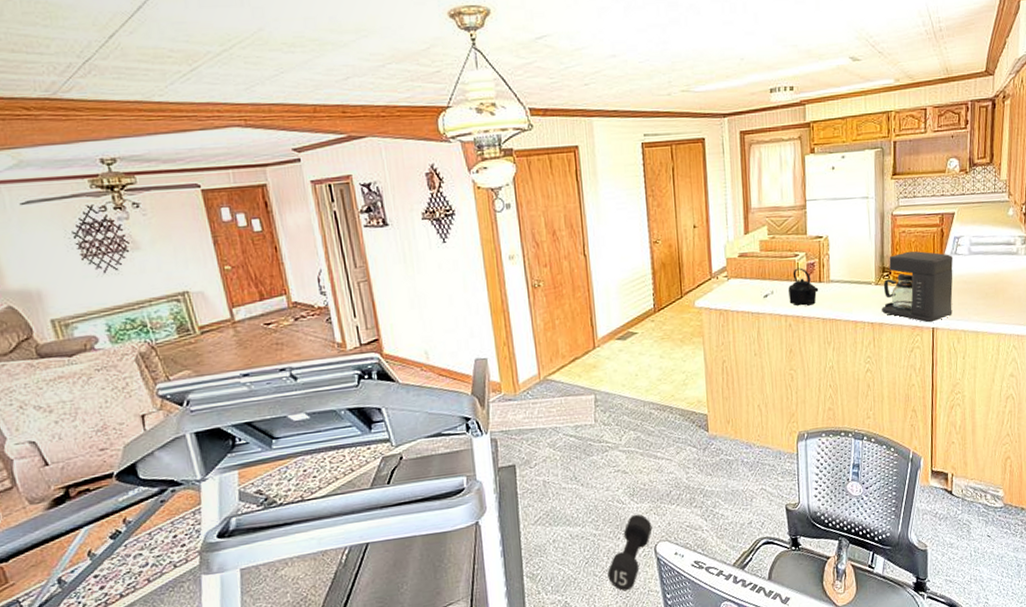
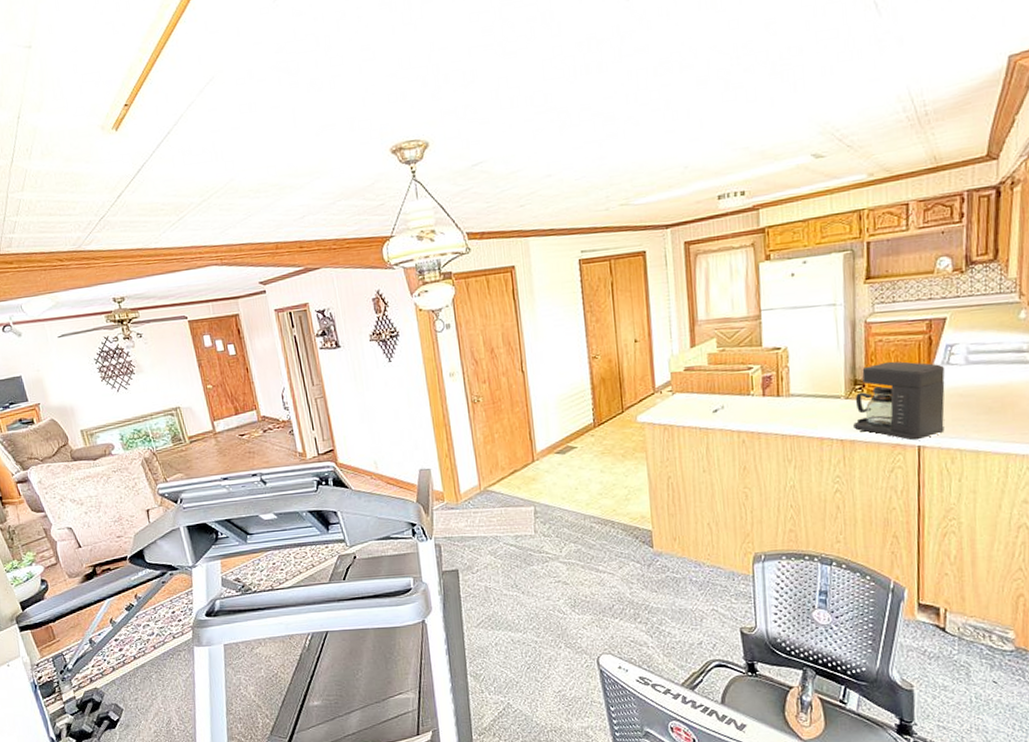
dumbbell: present [607,514,653,591] -> none [549,625,595,698]
kettle: present [788,268,819,306] -> none [741,381,777,422]

